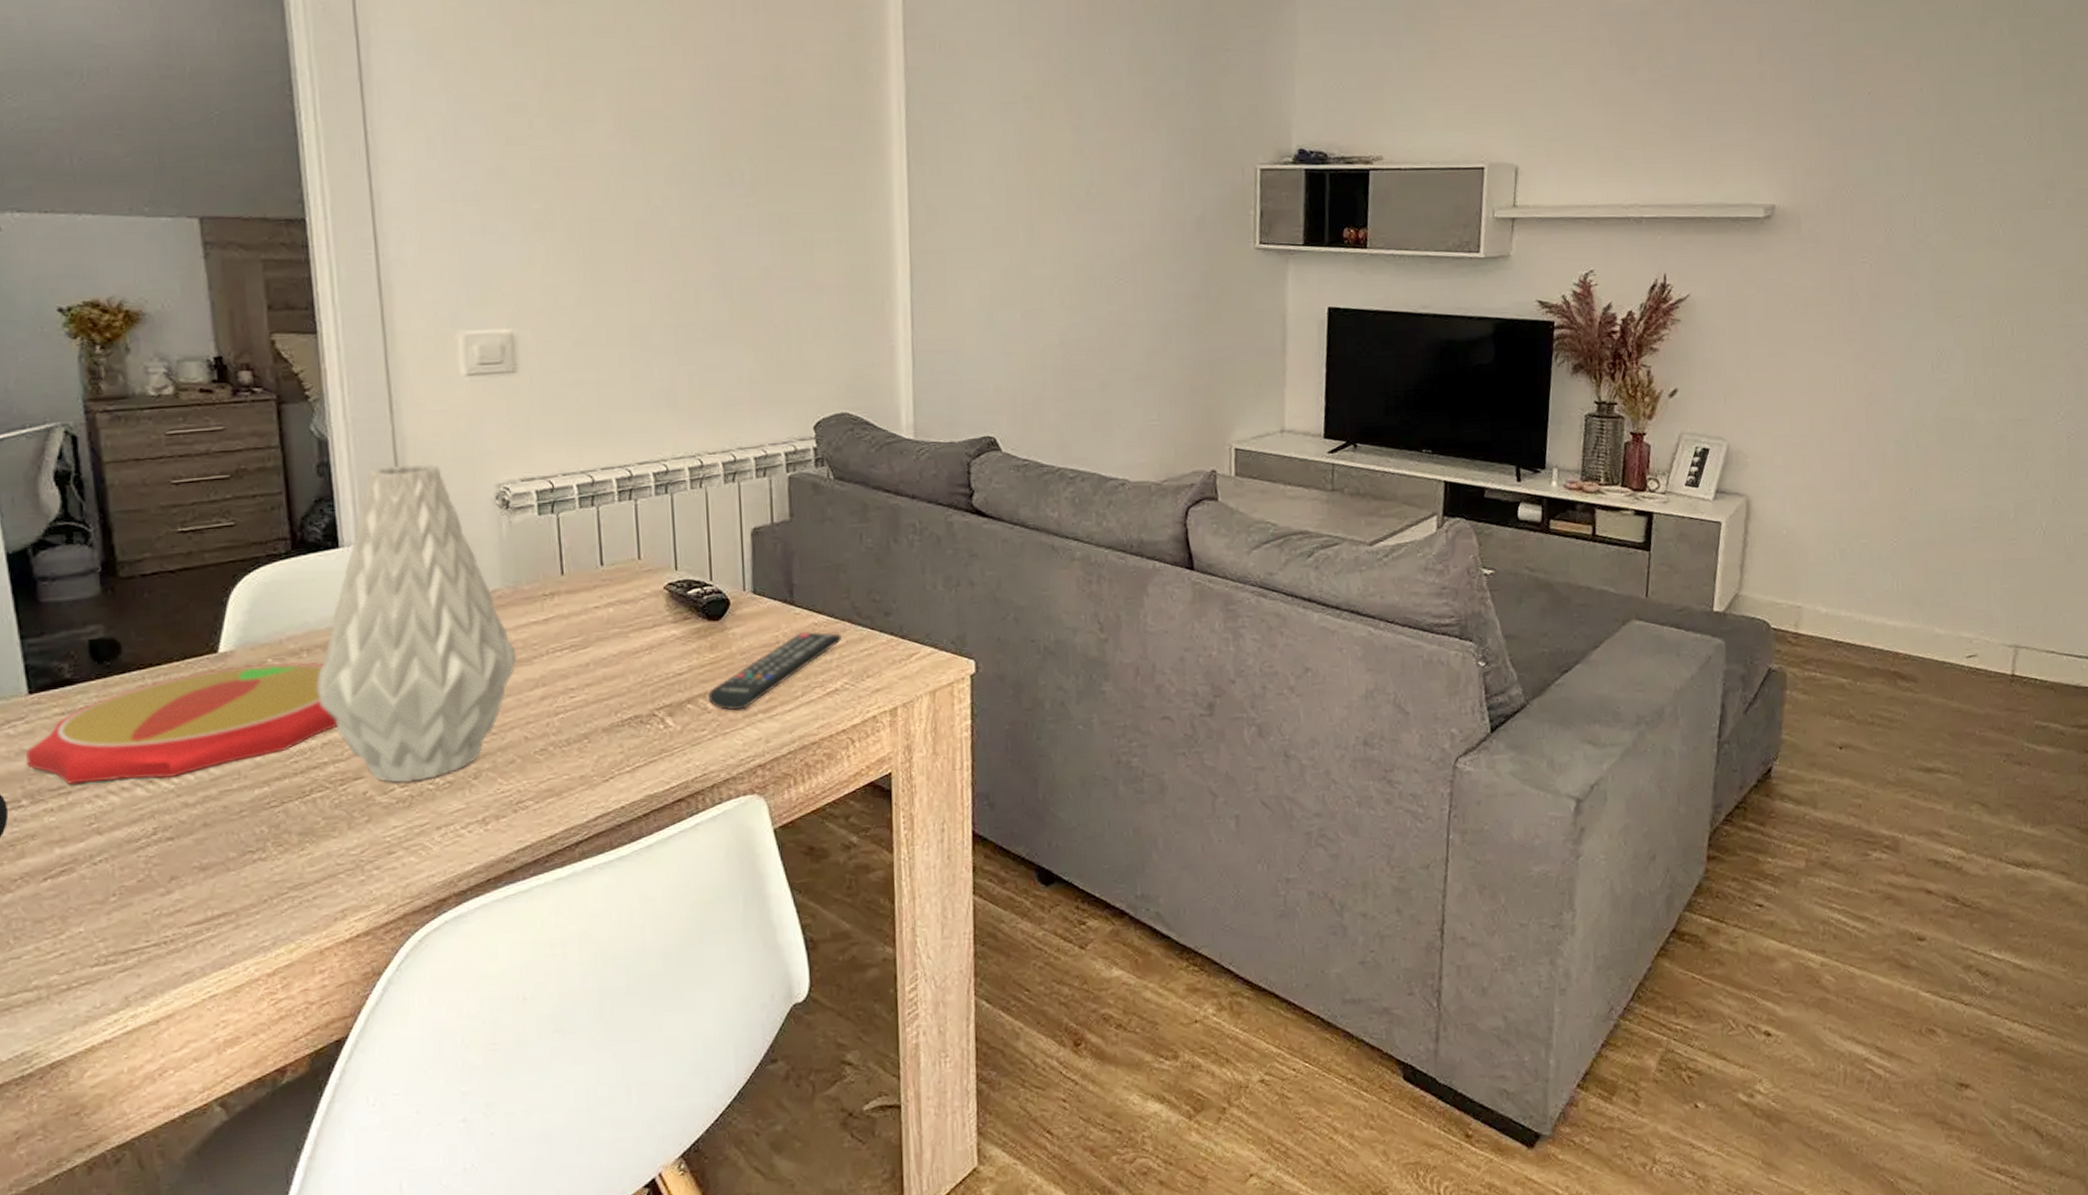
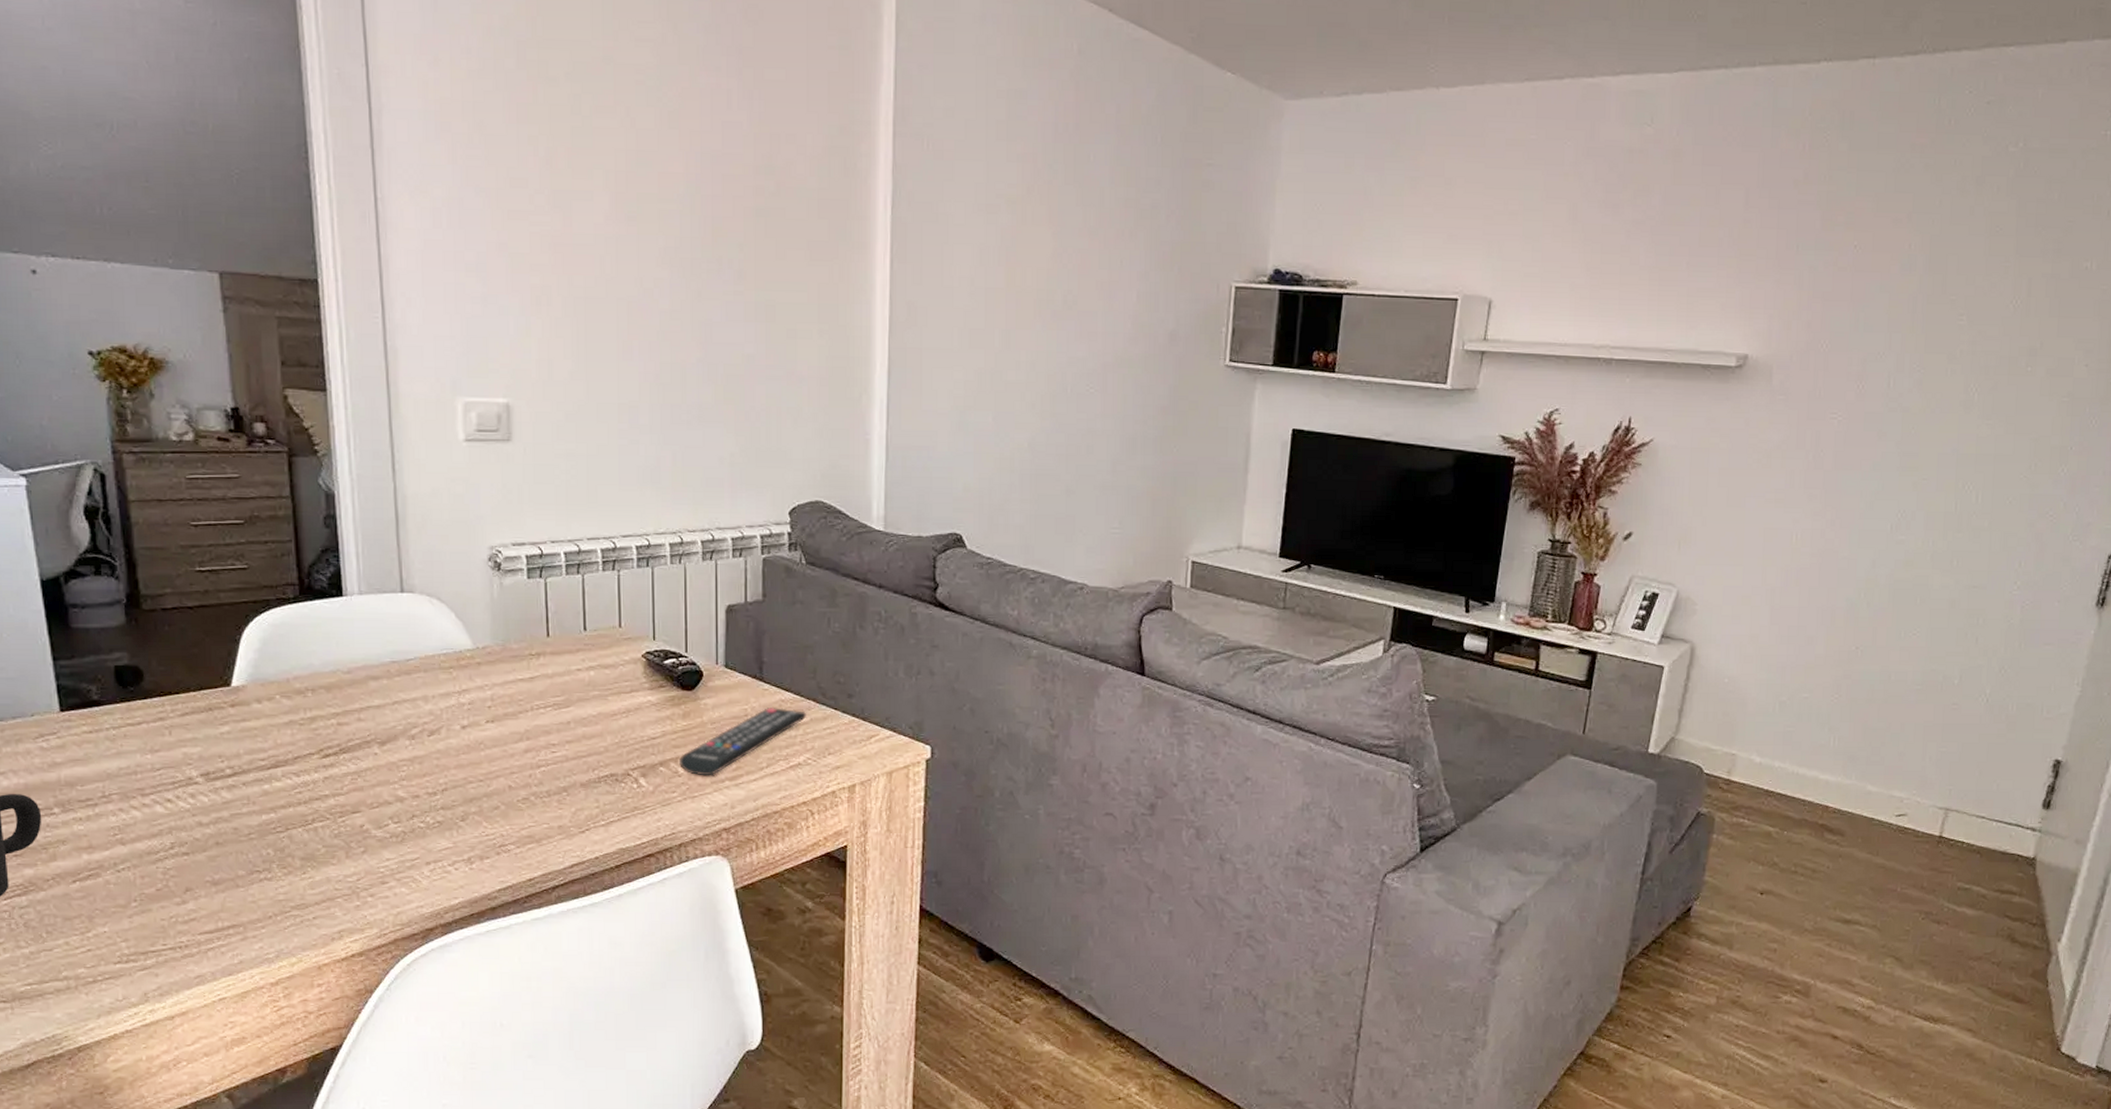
plate: present [25,662,338,784] -> none [57,699,339,799]
vase: present [316,463,517,783] -> none [319,521,504,819]

